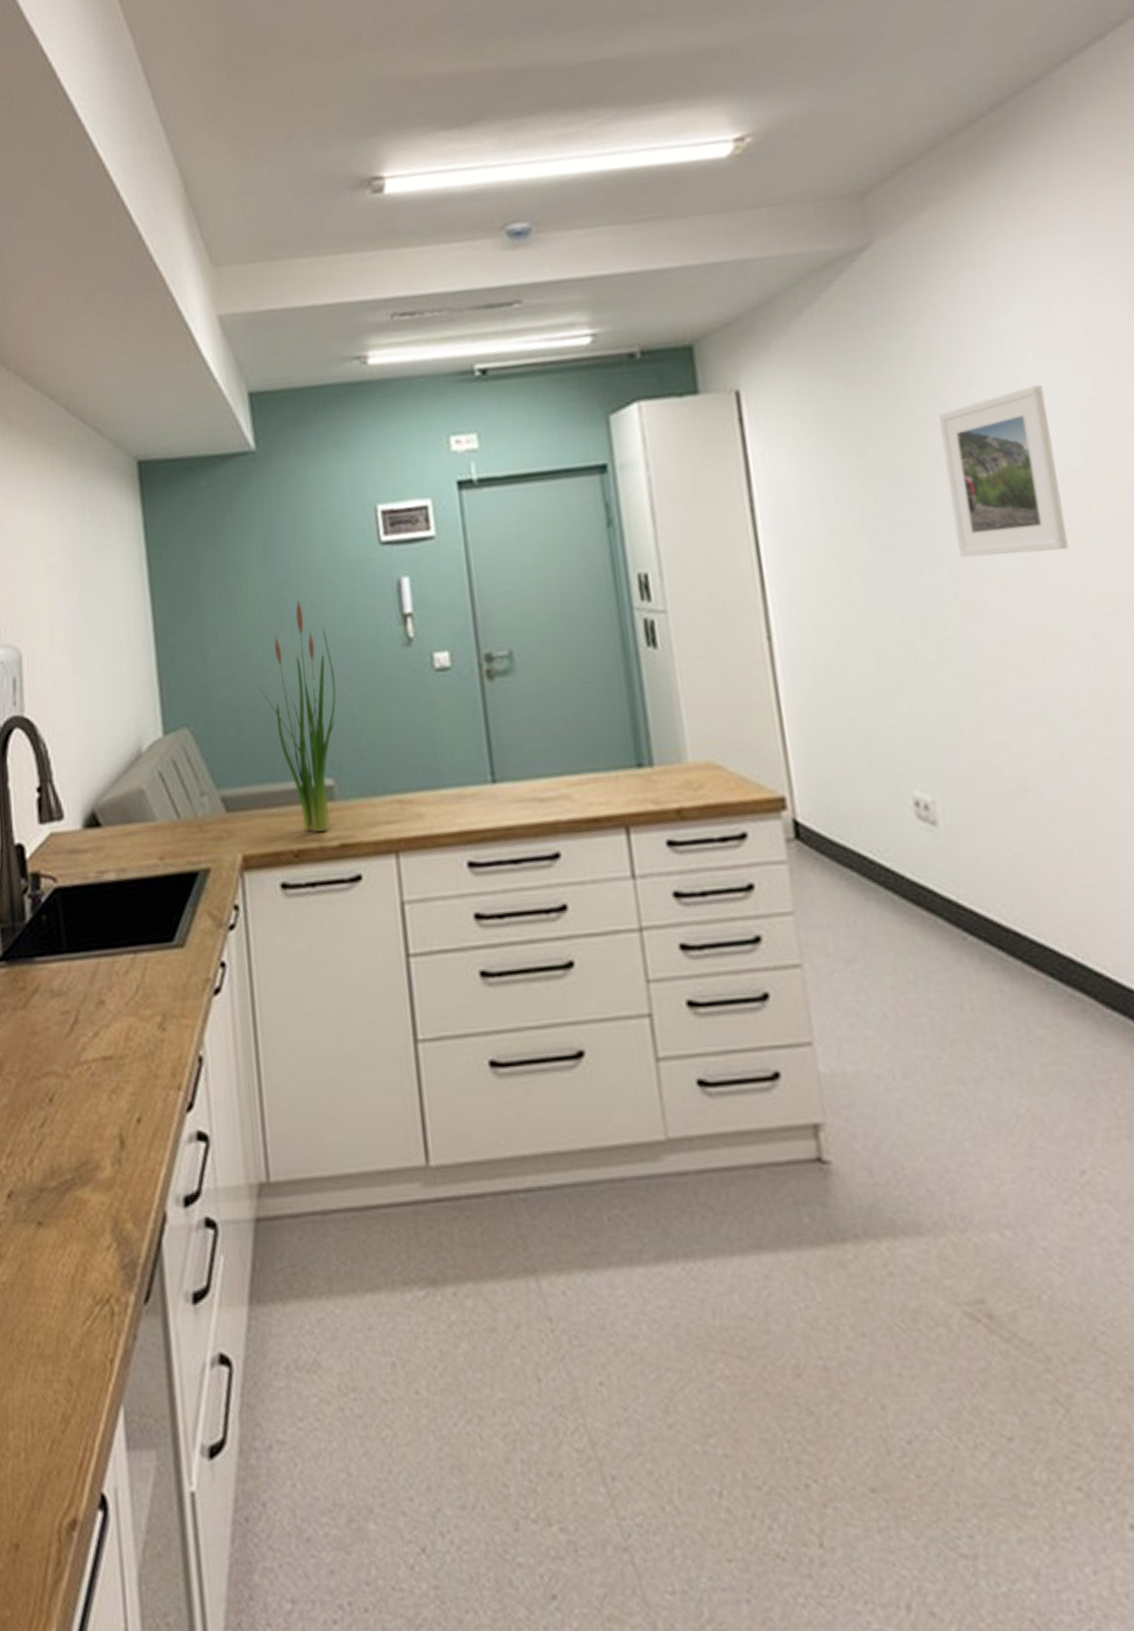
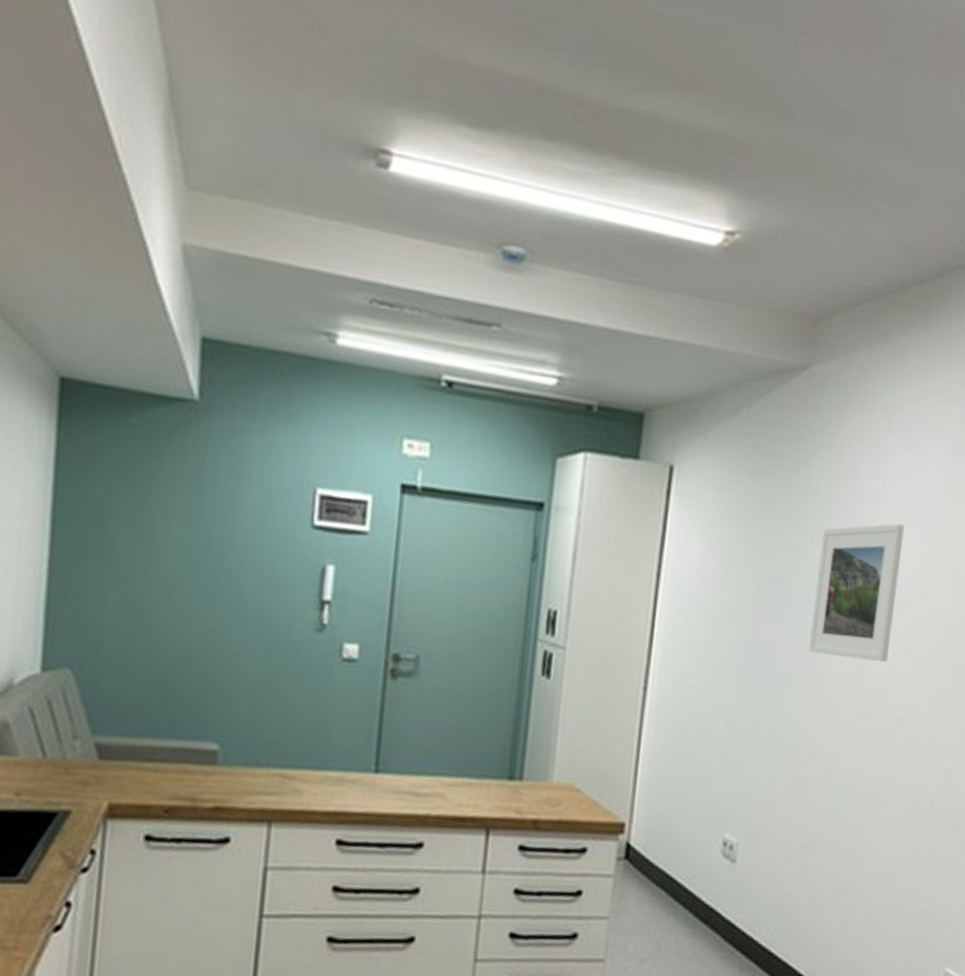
plant: present [261,599,336,832] -> none [158,562,240,792]

